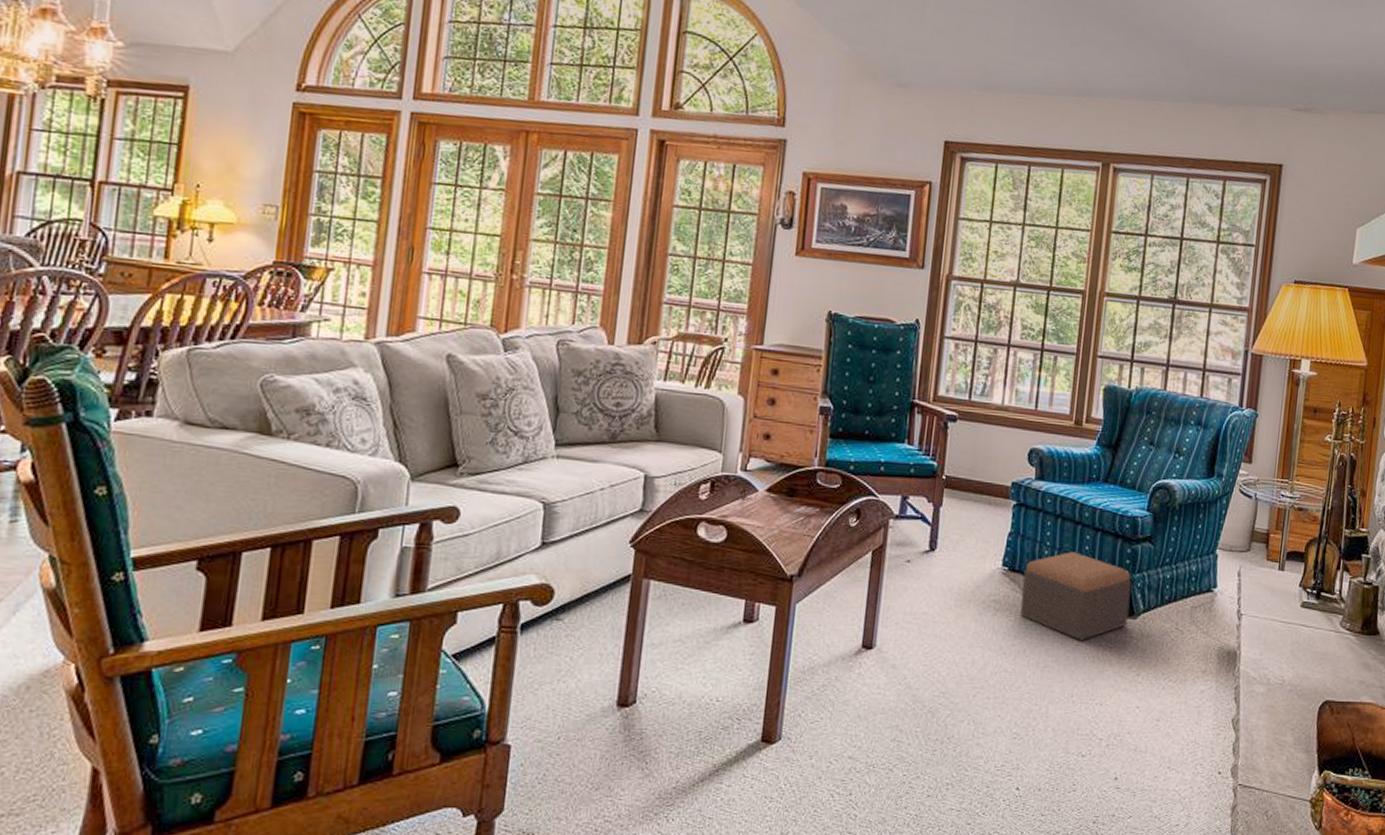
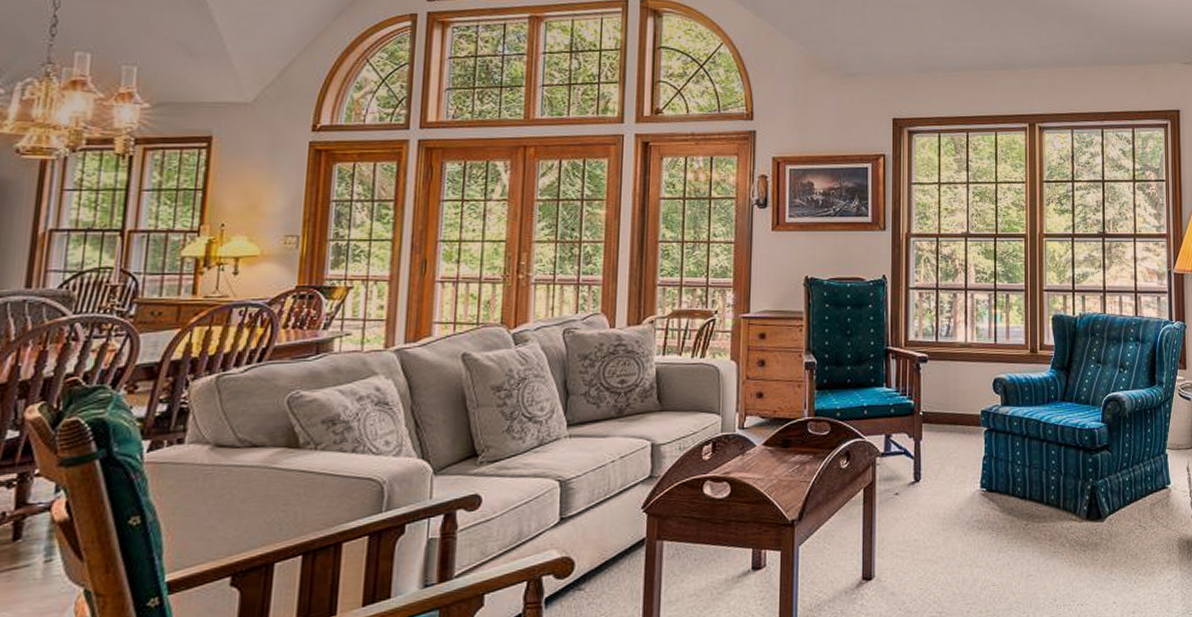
footstool: present [1020,552,1132,640] -> none [1001,467,1097,548]

